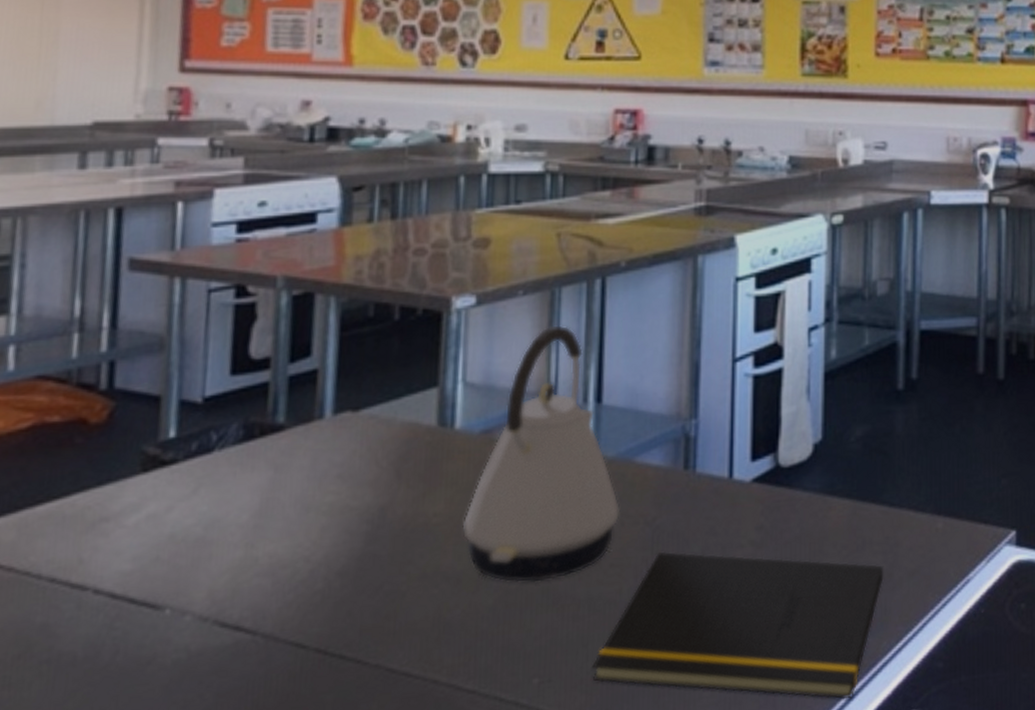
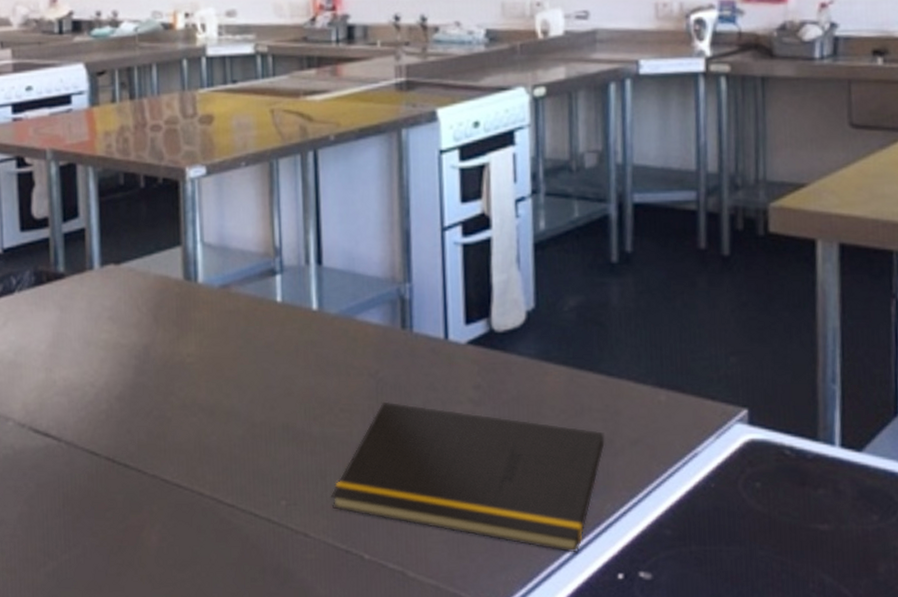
kettle: present [462,325,621,583] -> none [211,193,346,419]

